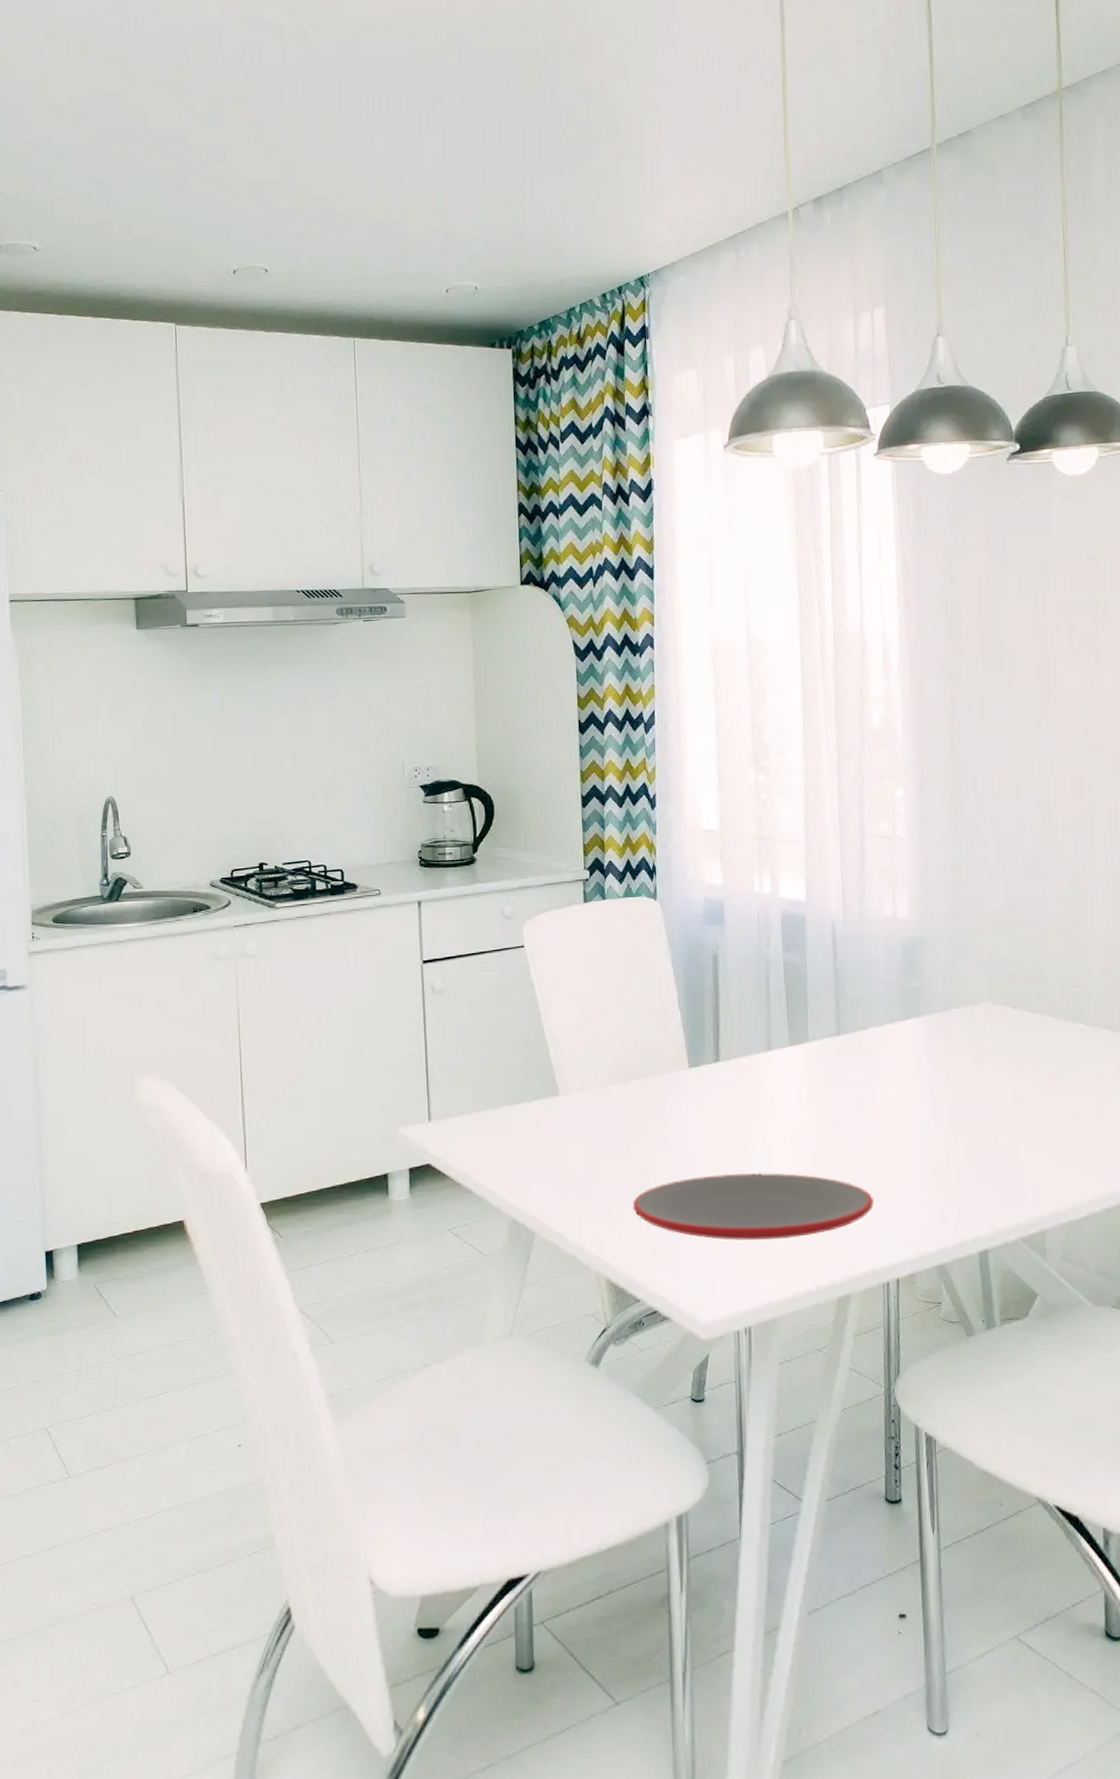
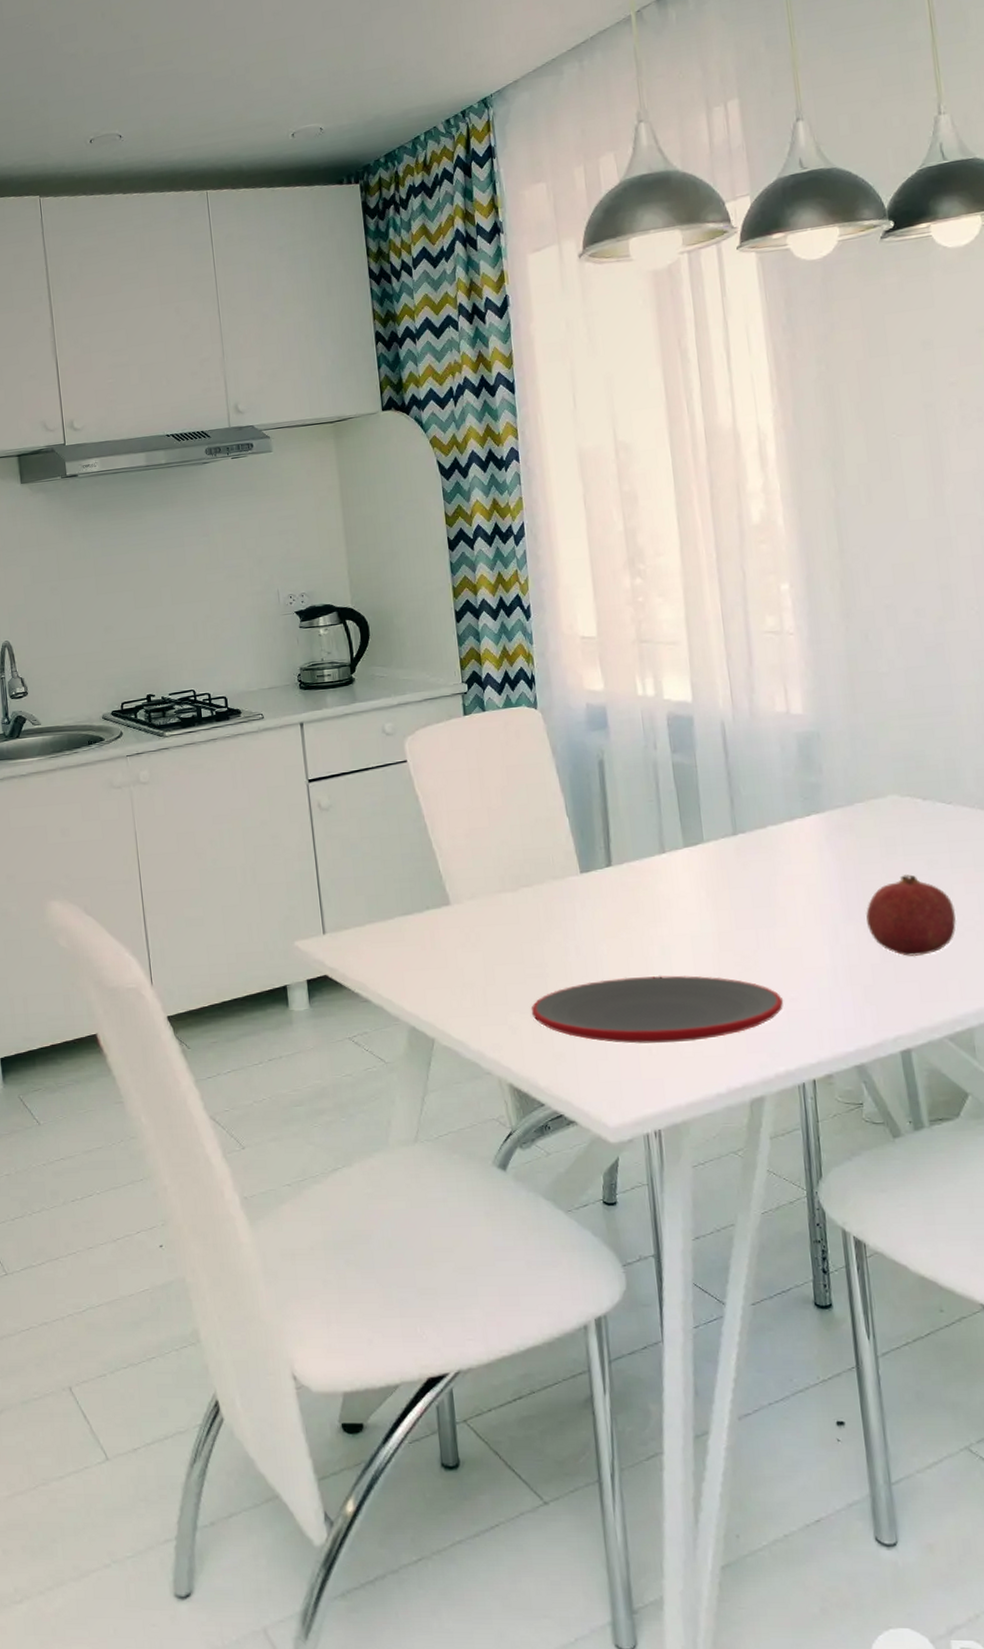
fruit: none [955,1080,1036,1160] -> present [866,874,956,956]

